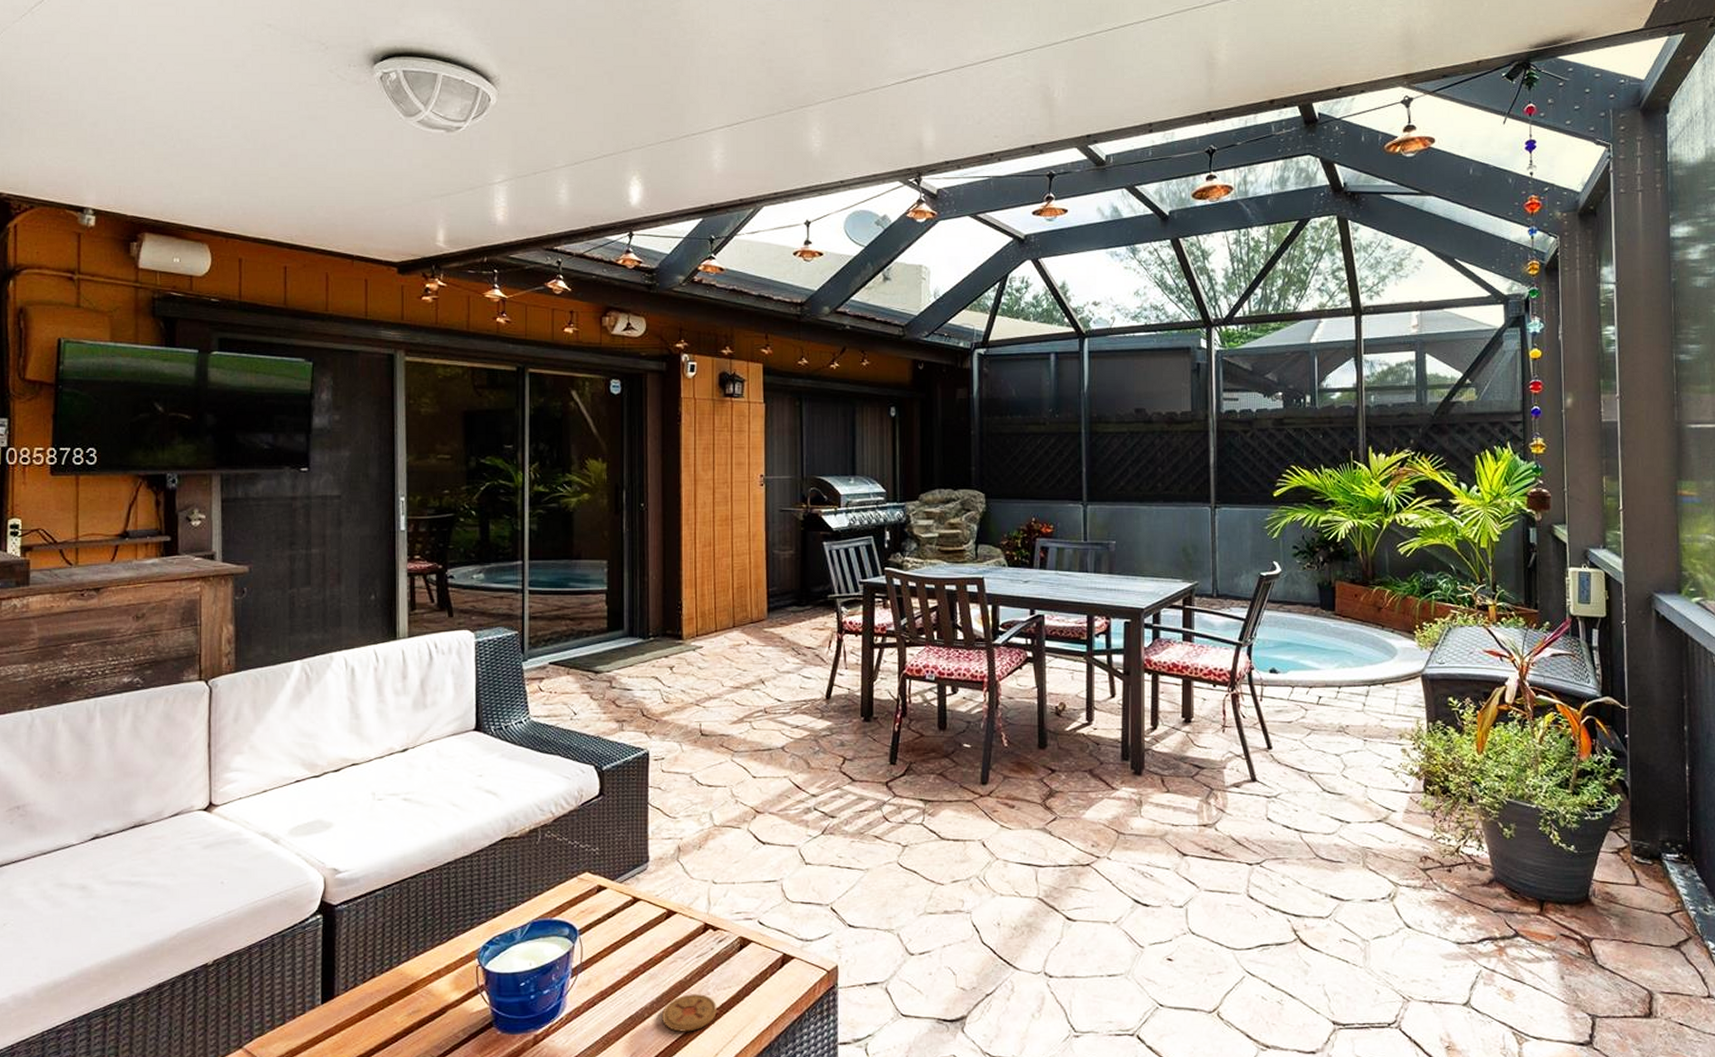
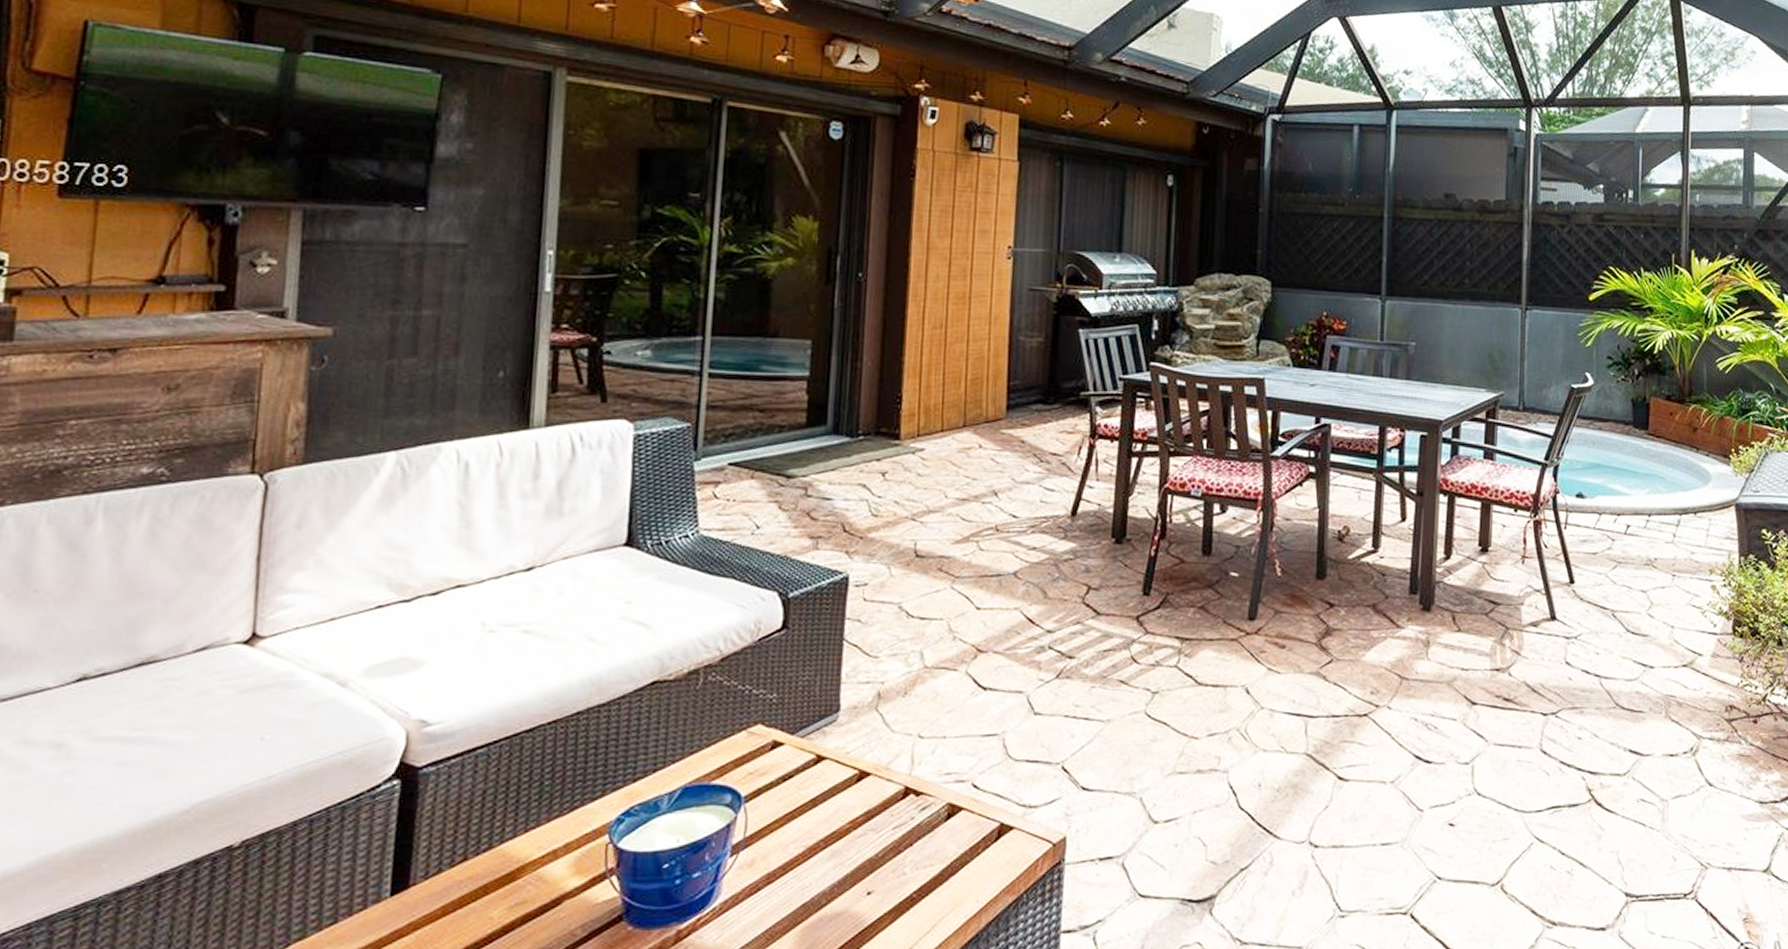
coaster: present [662,994,717,1033] -> none [844,874,914,923]

